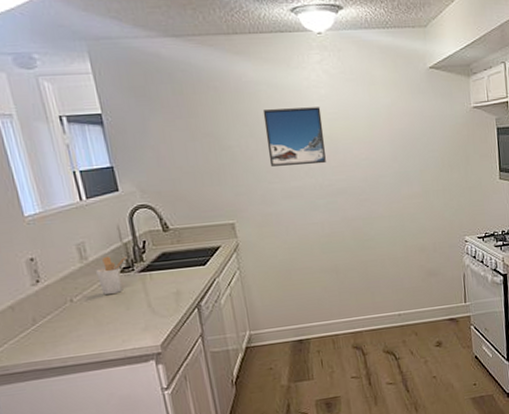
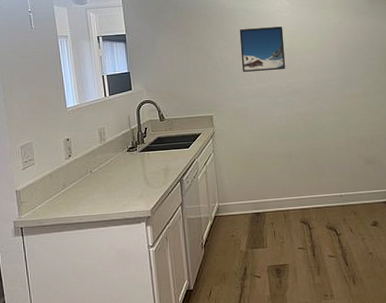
utensil holder: present [96,256,126,295] -> none [110,138,132,169]

